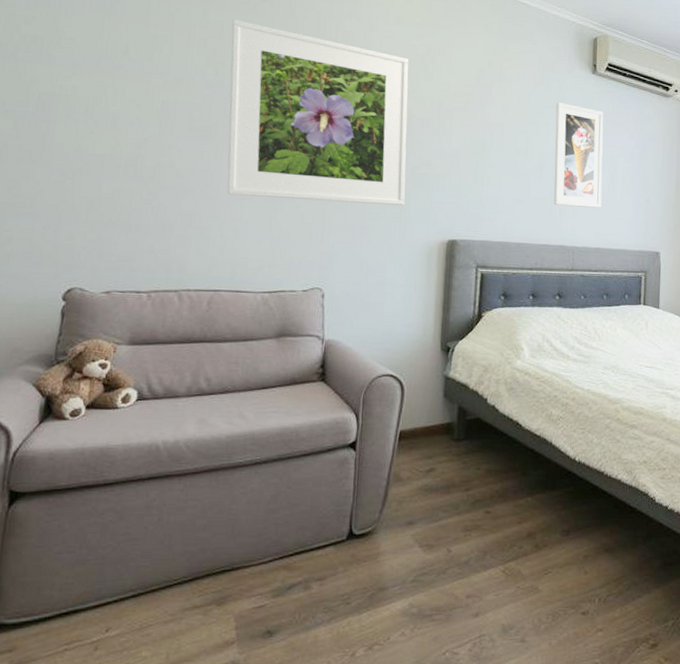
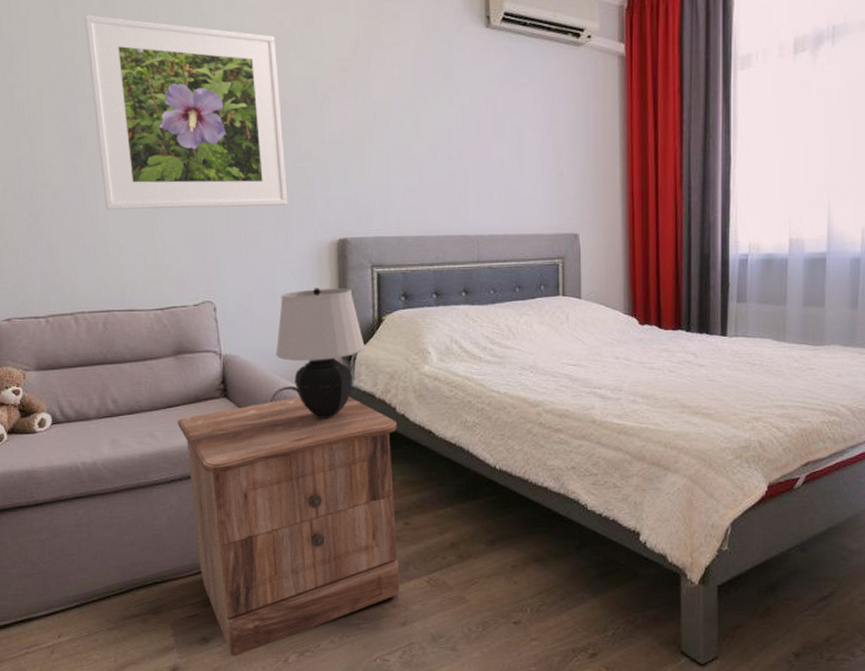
nightstand: none [270,384,488,651] -> present [177,397,400,657]
table lamp: none [378,282,464,406] -> present [276,288,365,419]
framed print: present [554,102,604,208] -> none [446,67,507,190]

